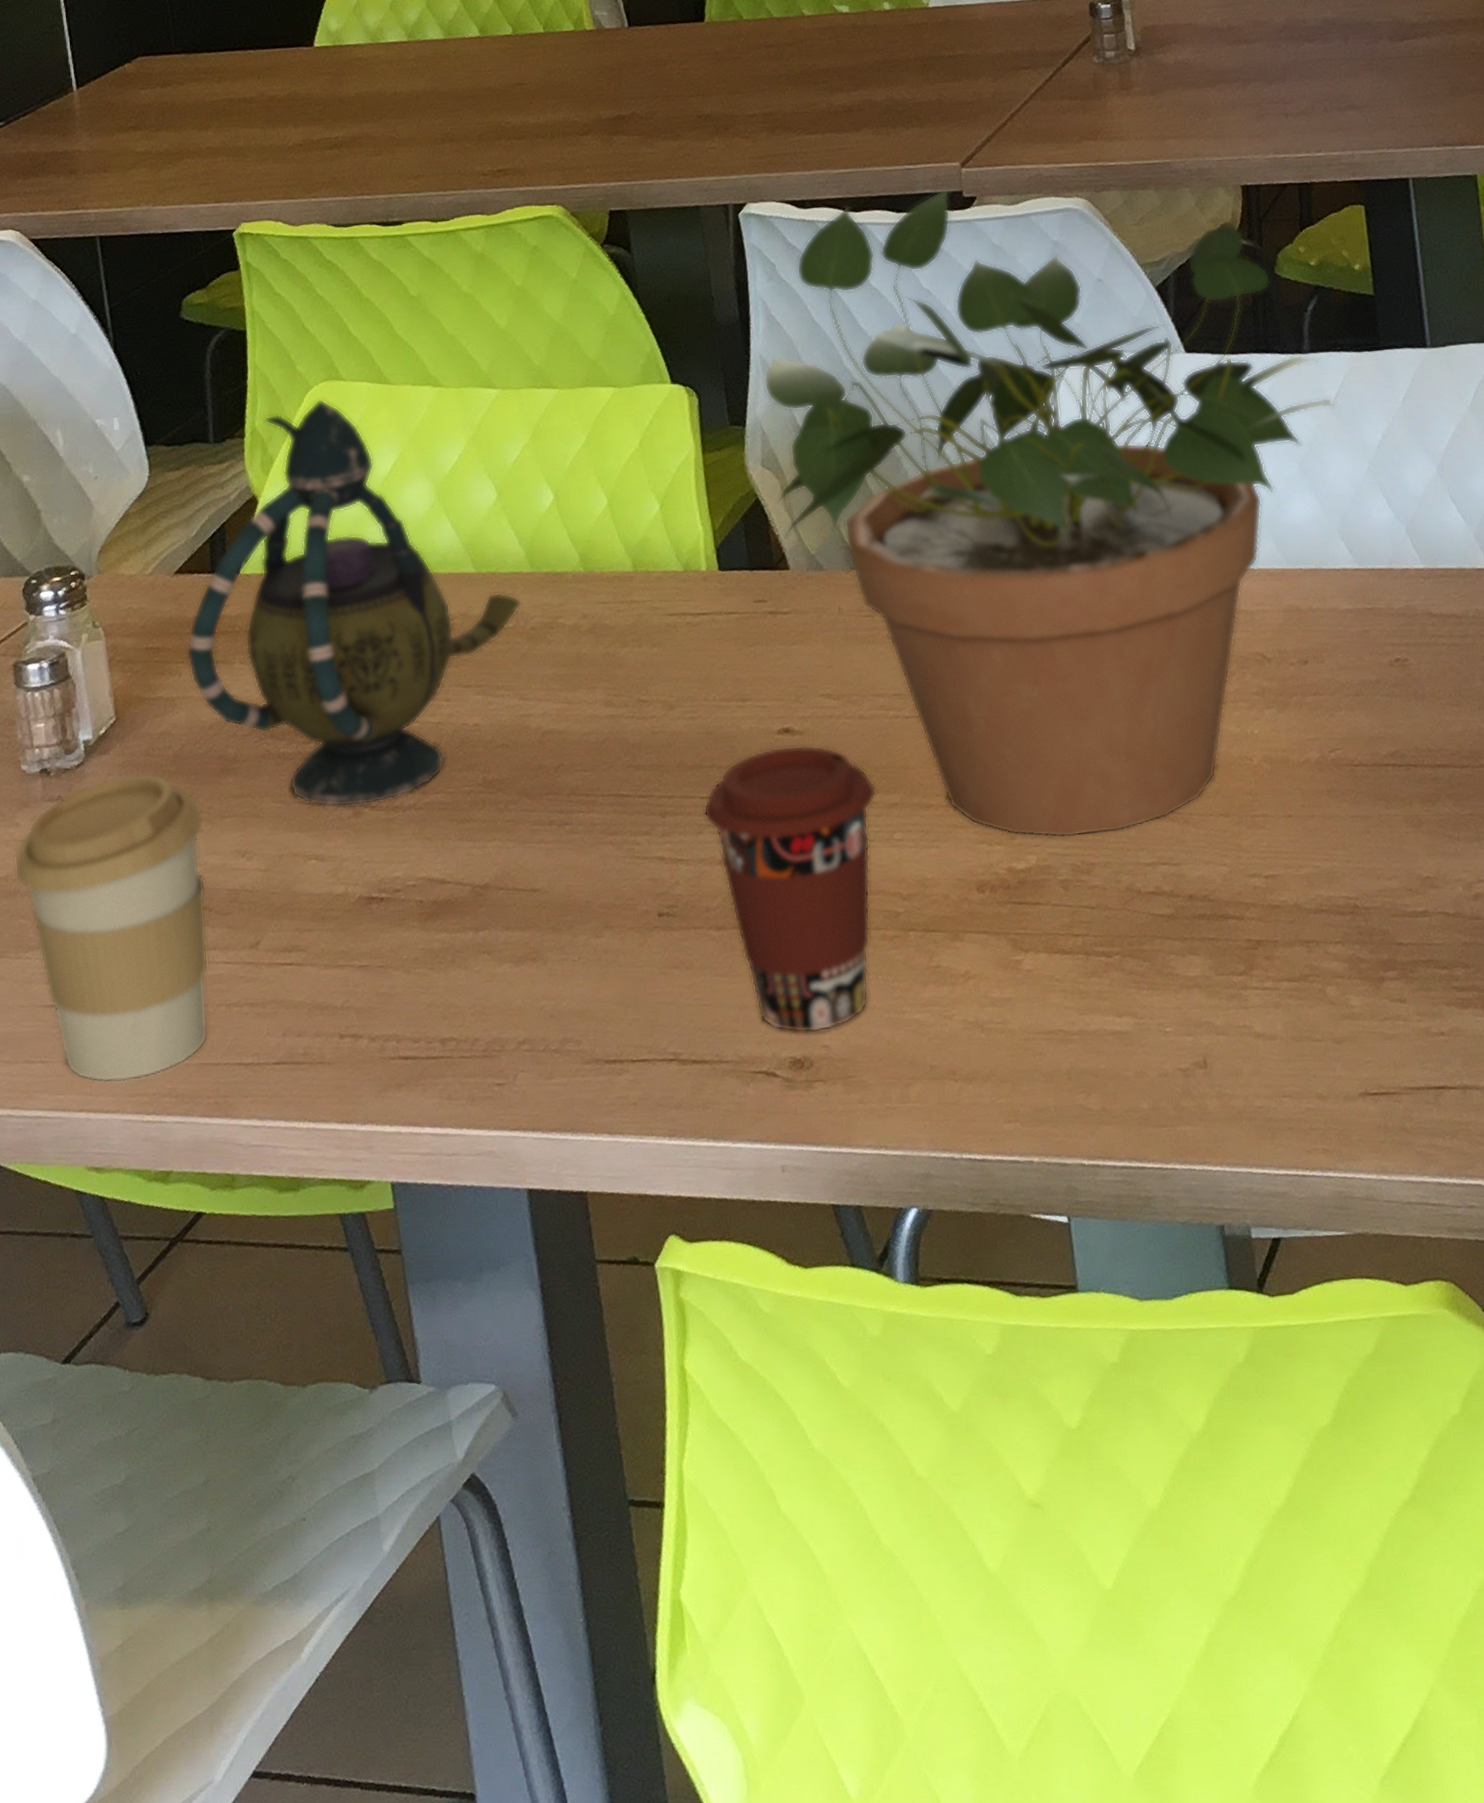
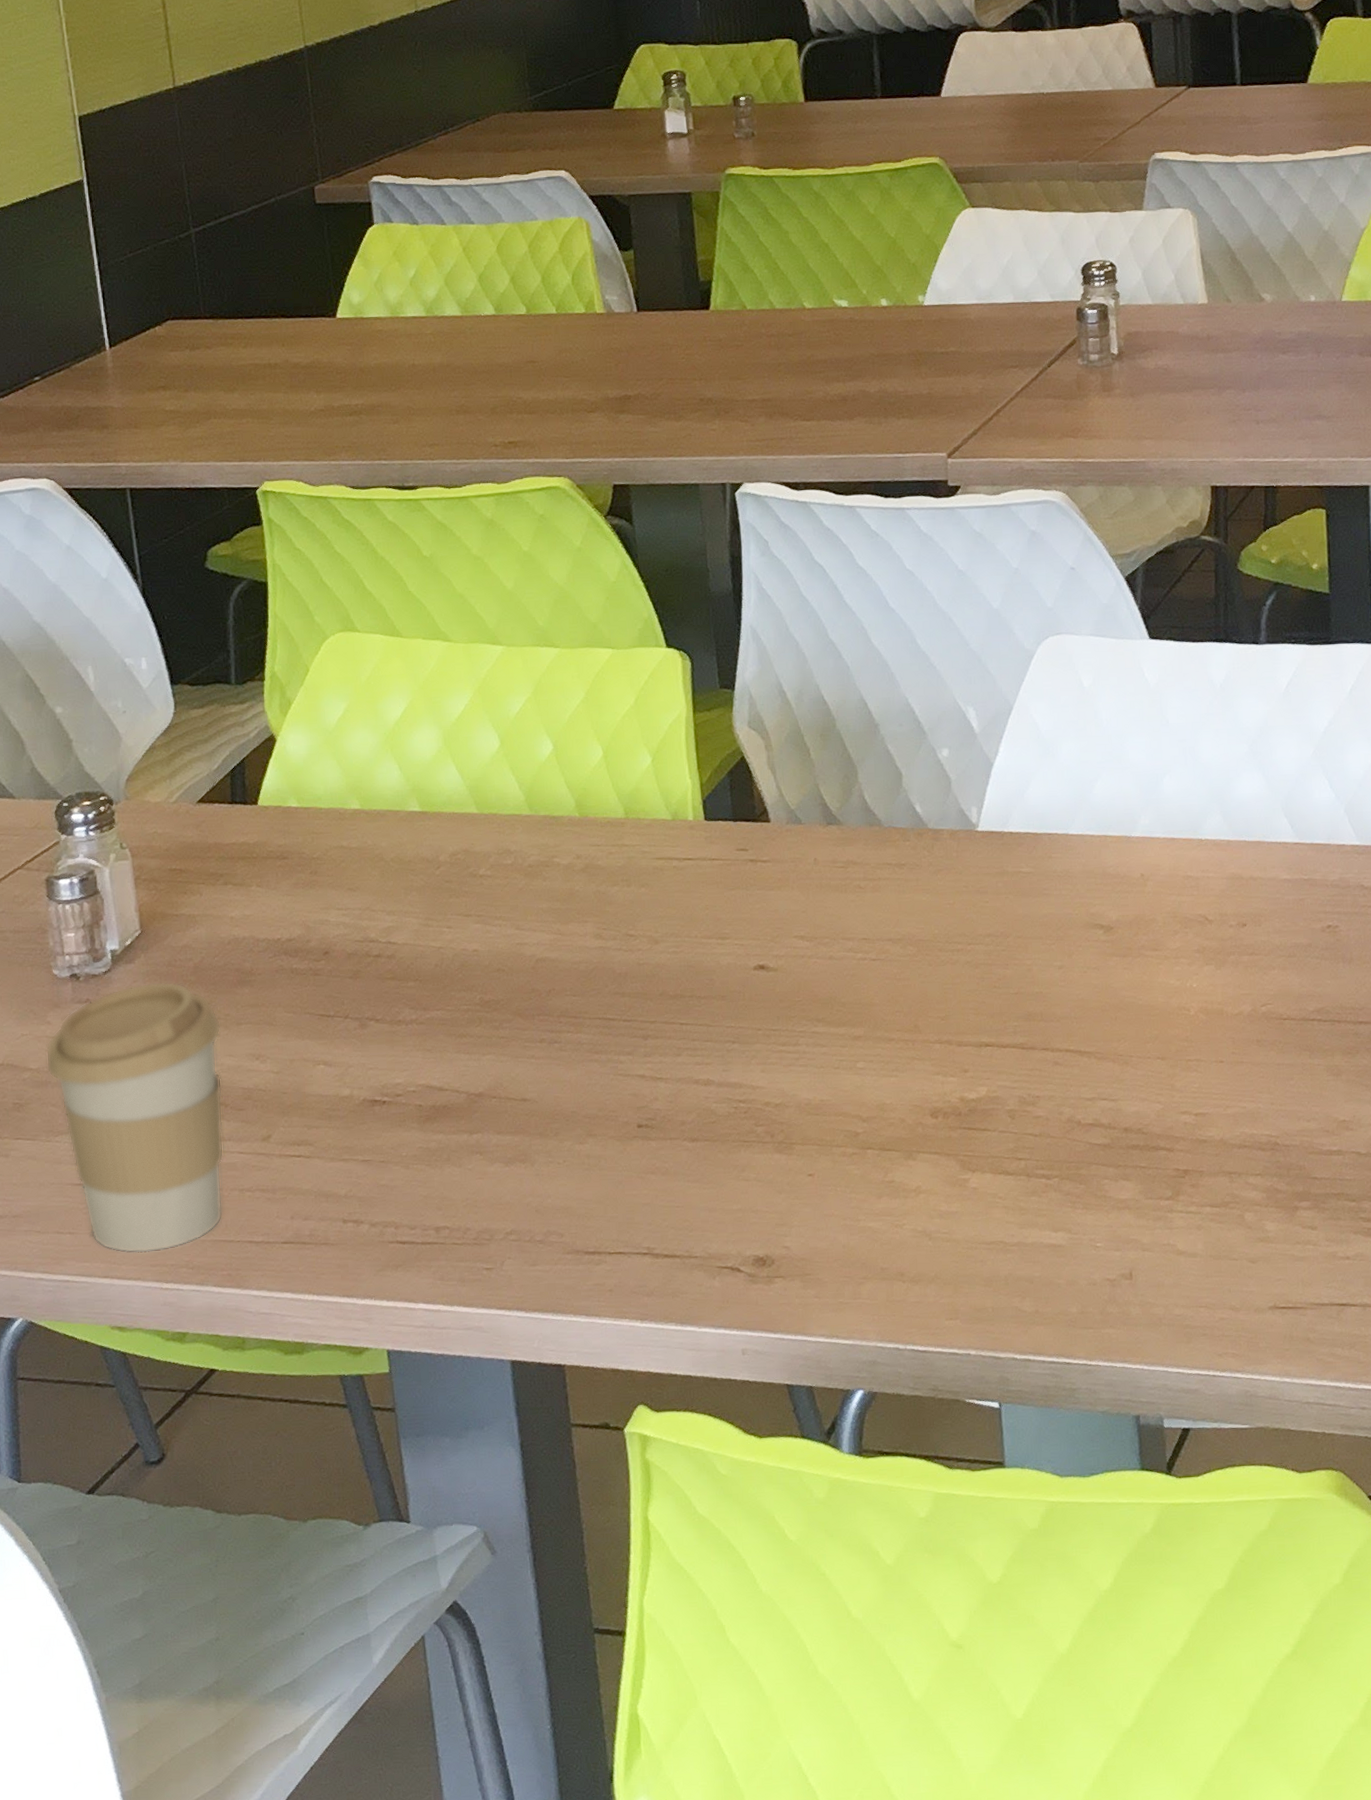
teapot: present [186,399,521,808] -> none [207,648,520,1020]
coffee cup: present [703,745,877,1033] -> none [682,980,843,1235]
potted plant: present [763,187,1335,838] -> none [753,476,1286,1073]

